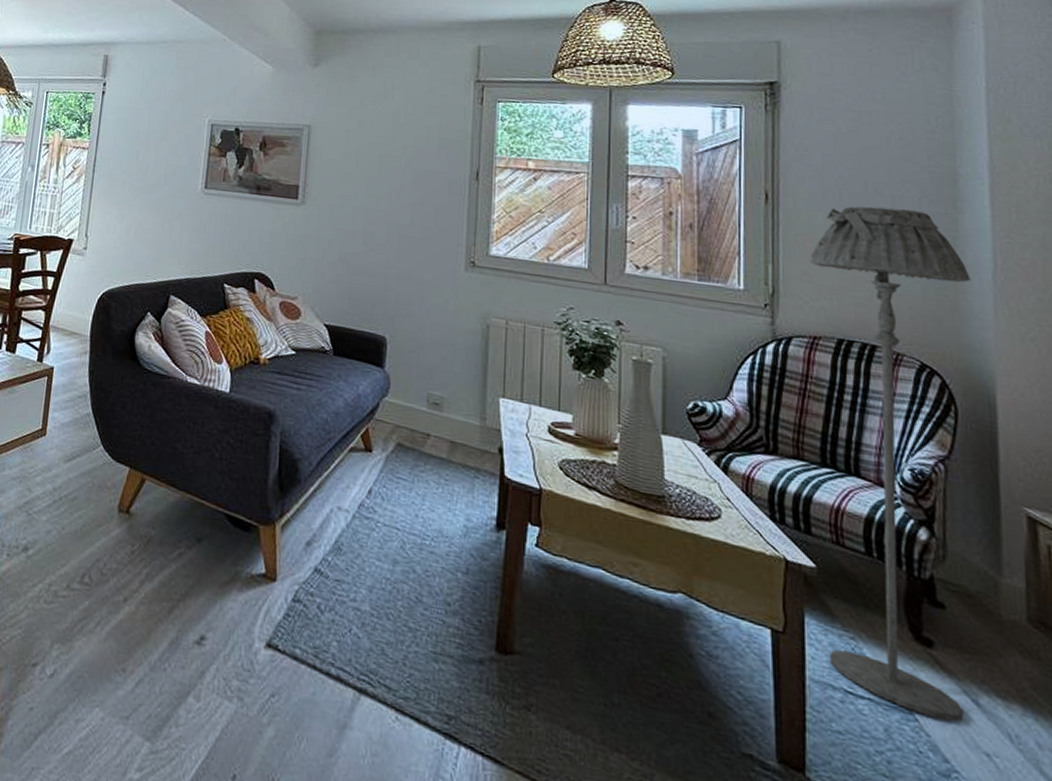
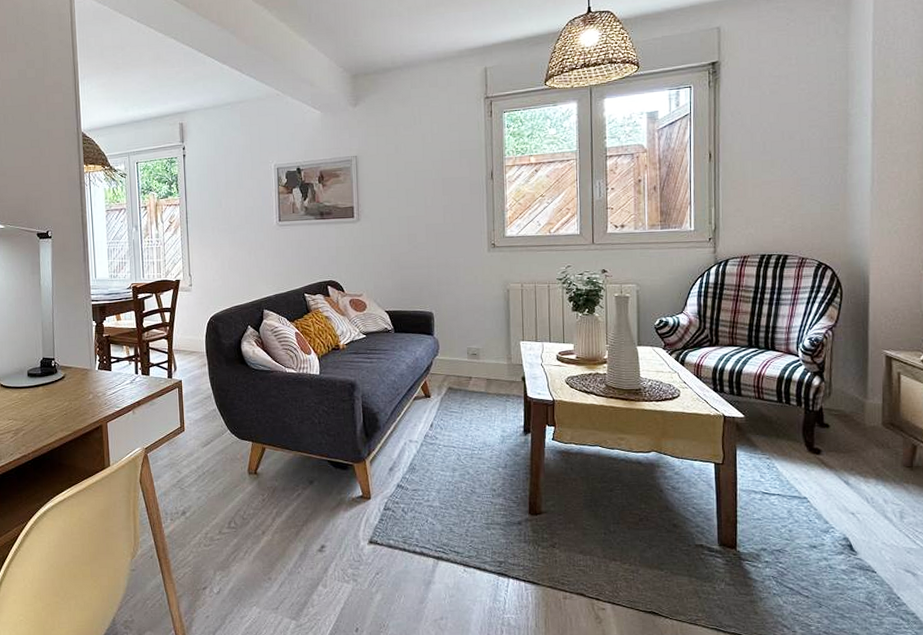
floor lamp: present [810,206,971,722] -> none [742,148,855,498]

